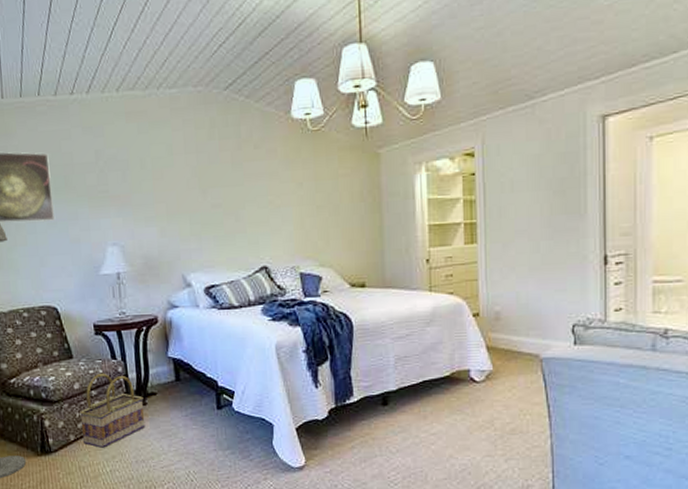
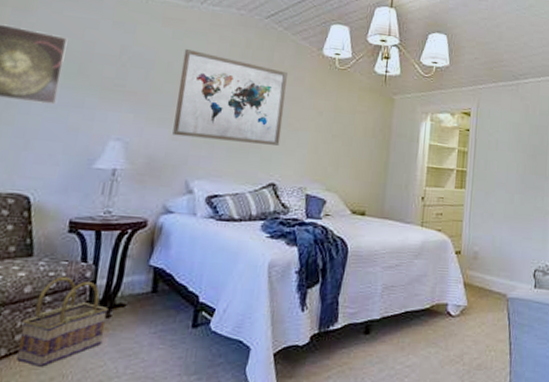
wall art: none [152,141,264,233] -> present [172,48,287,146]

